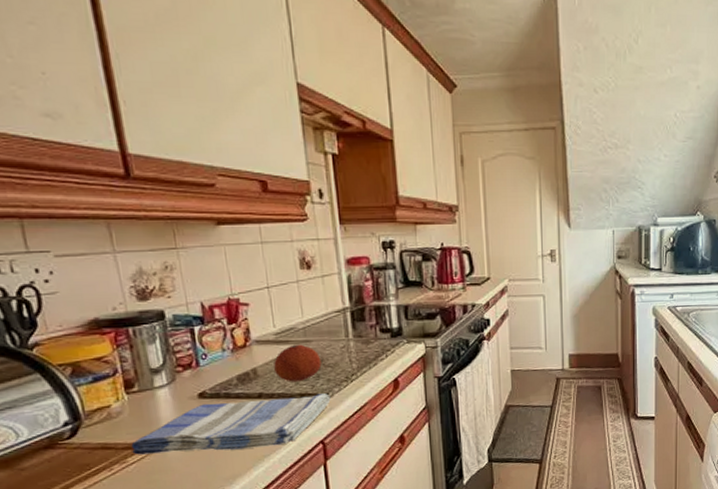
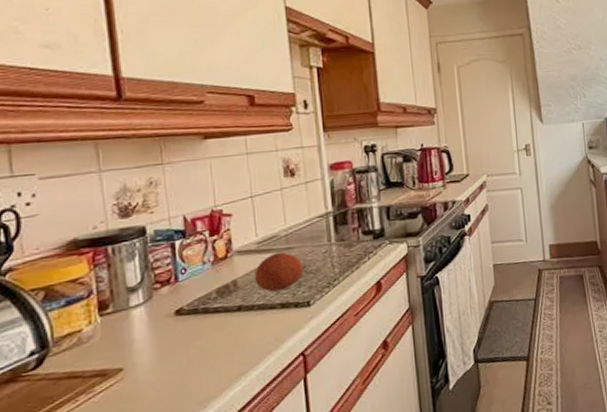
dish towel: present [131,393,331,455] -> none [100,301,312,383]

